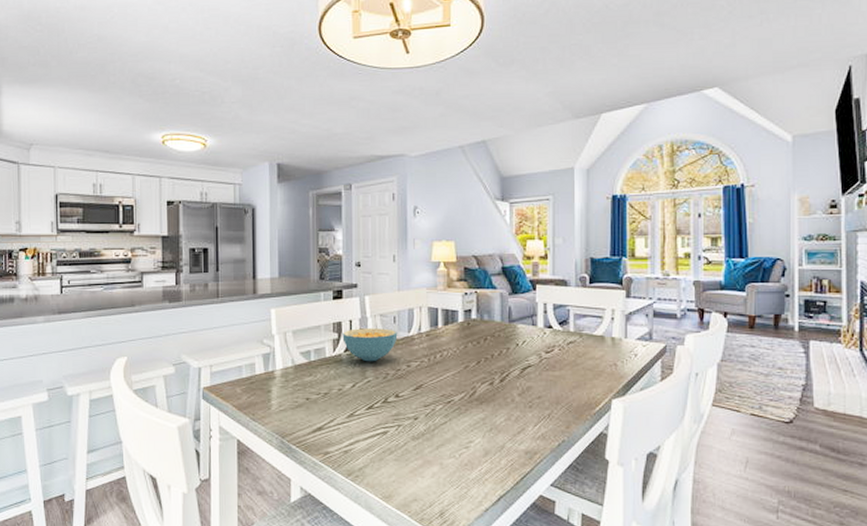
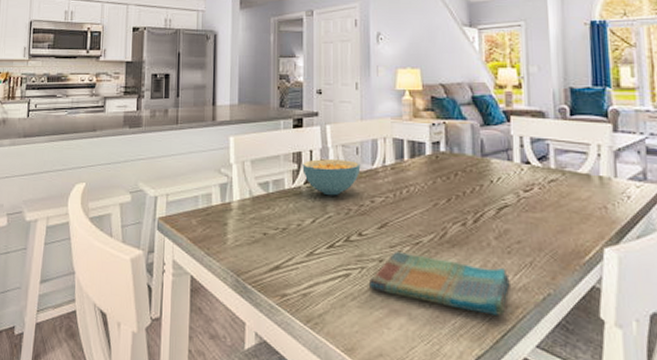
dish towel: none [405,410,530,461] -> present [369,252,510,316]

